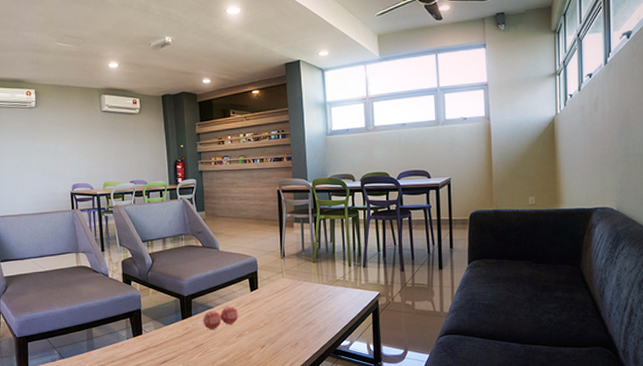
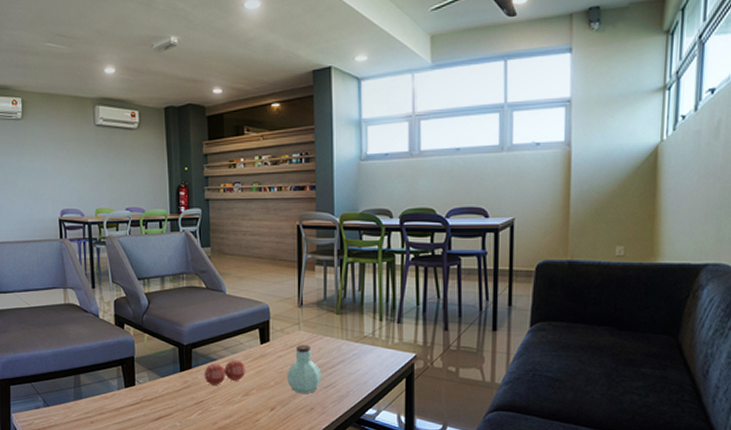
jar: none [273,289,303,332] -> present [286,344,321,394]

